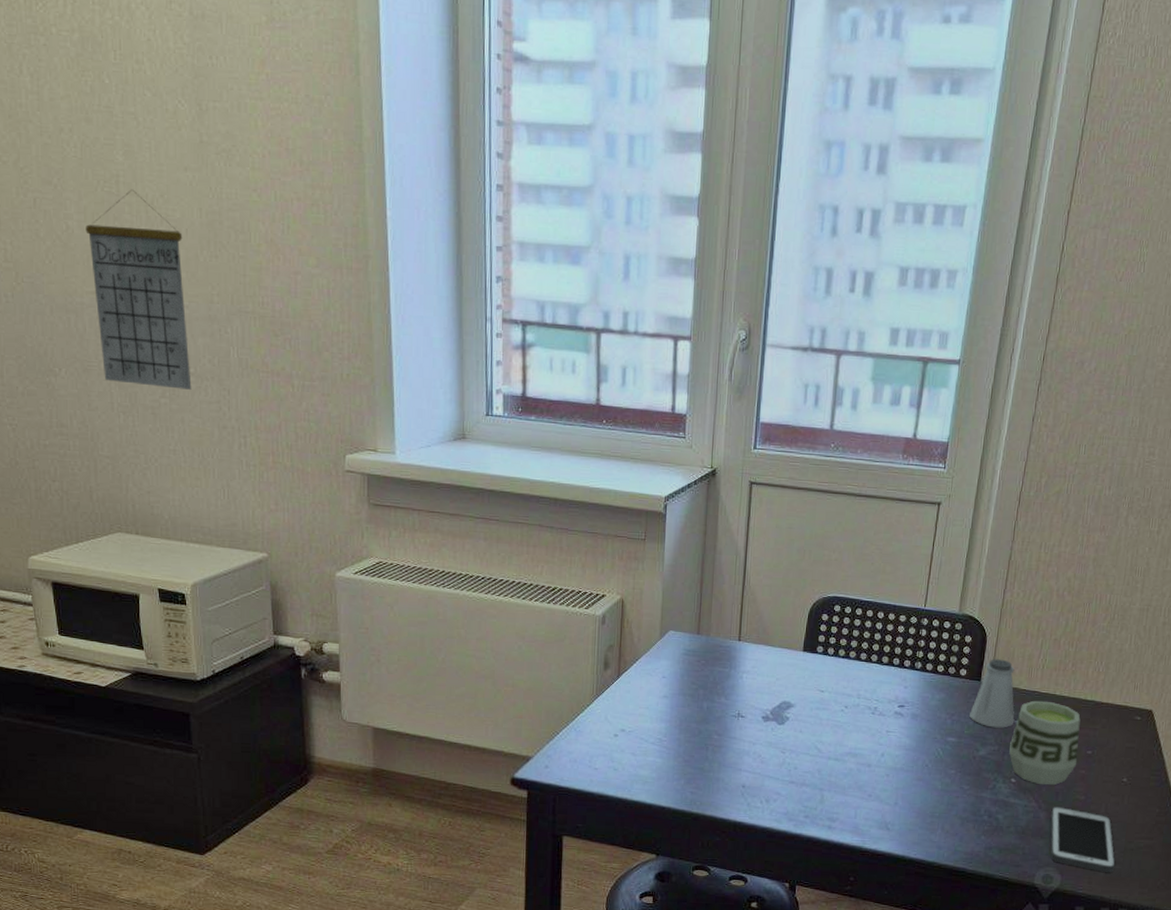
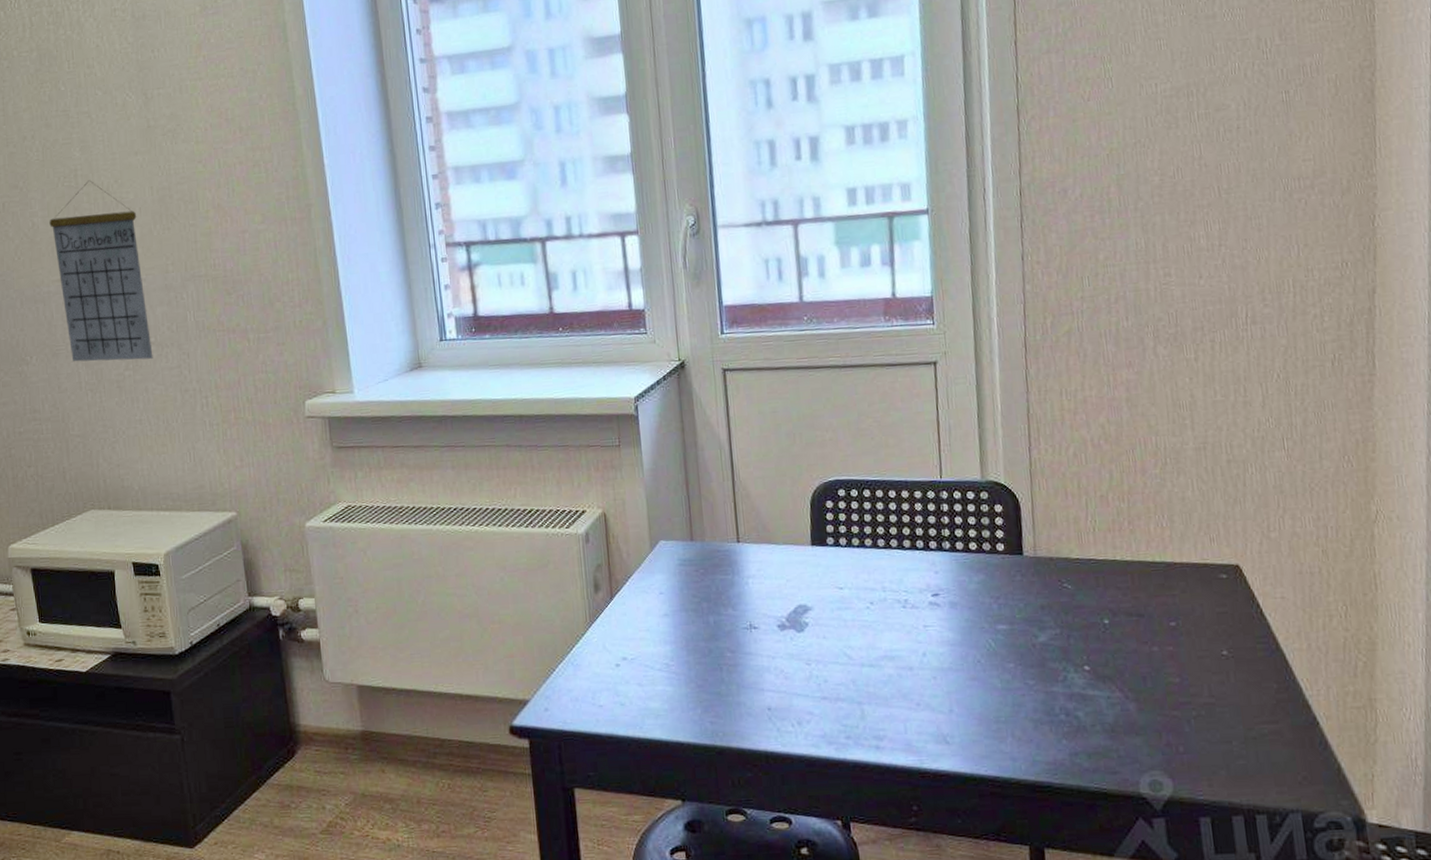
saltshaker: present [969,659,1015,728] -> none [1017,526,1073,608]
cup: present [1009,700,1081,786] -> none [1073,568,1160,670]
cell phone: present [1050,805,1116,872] -> none [1141,693,1239,770]

